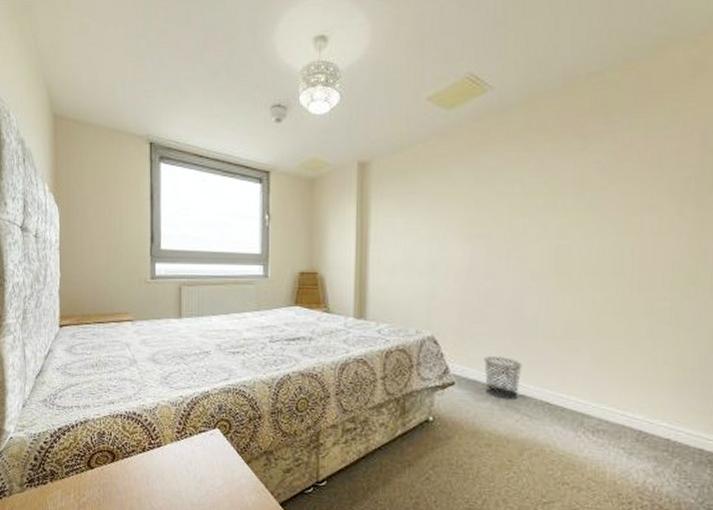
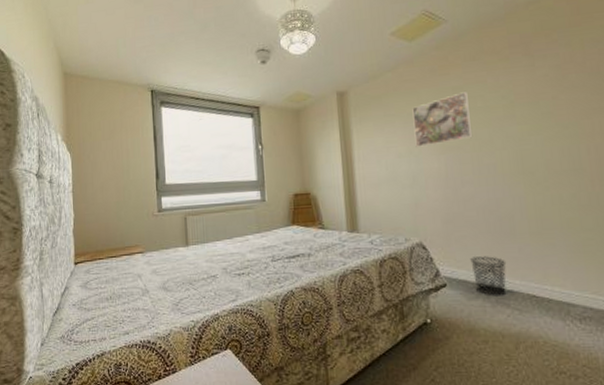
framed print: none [440,174,506,232] -> present [412,92,473,147]

